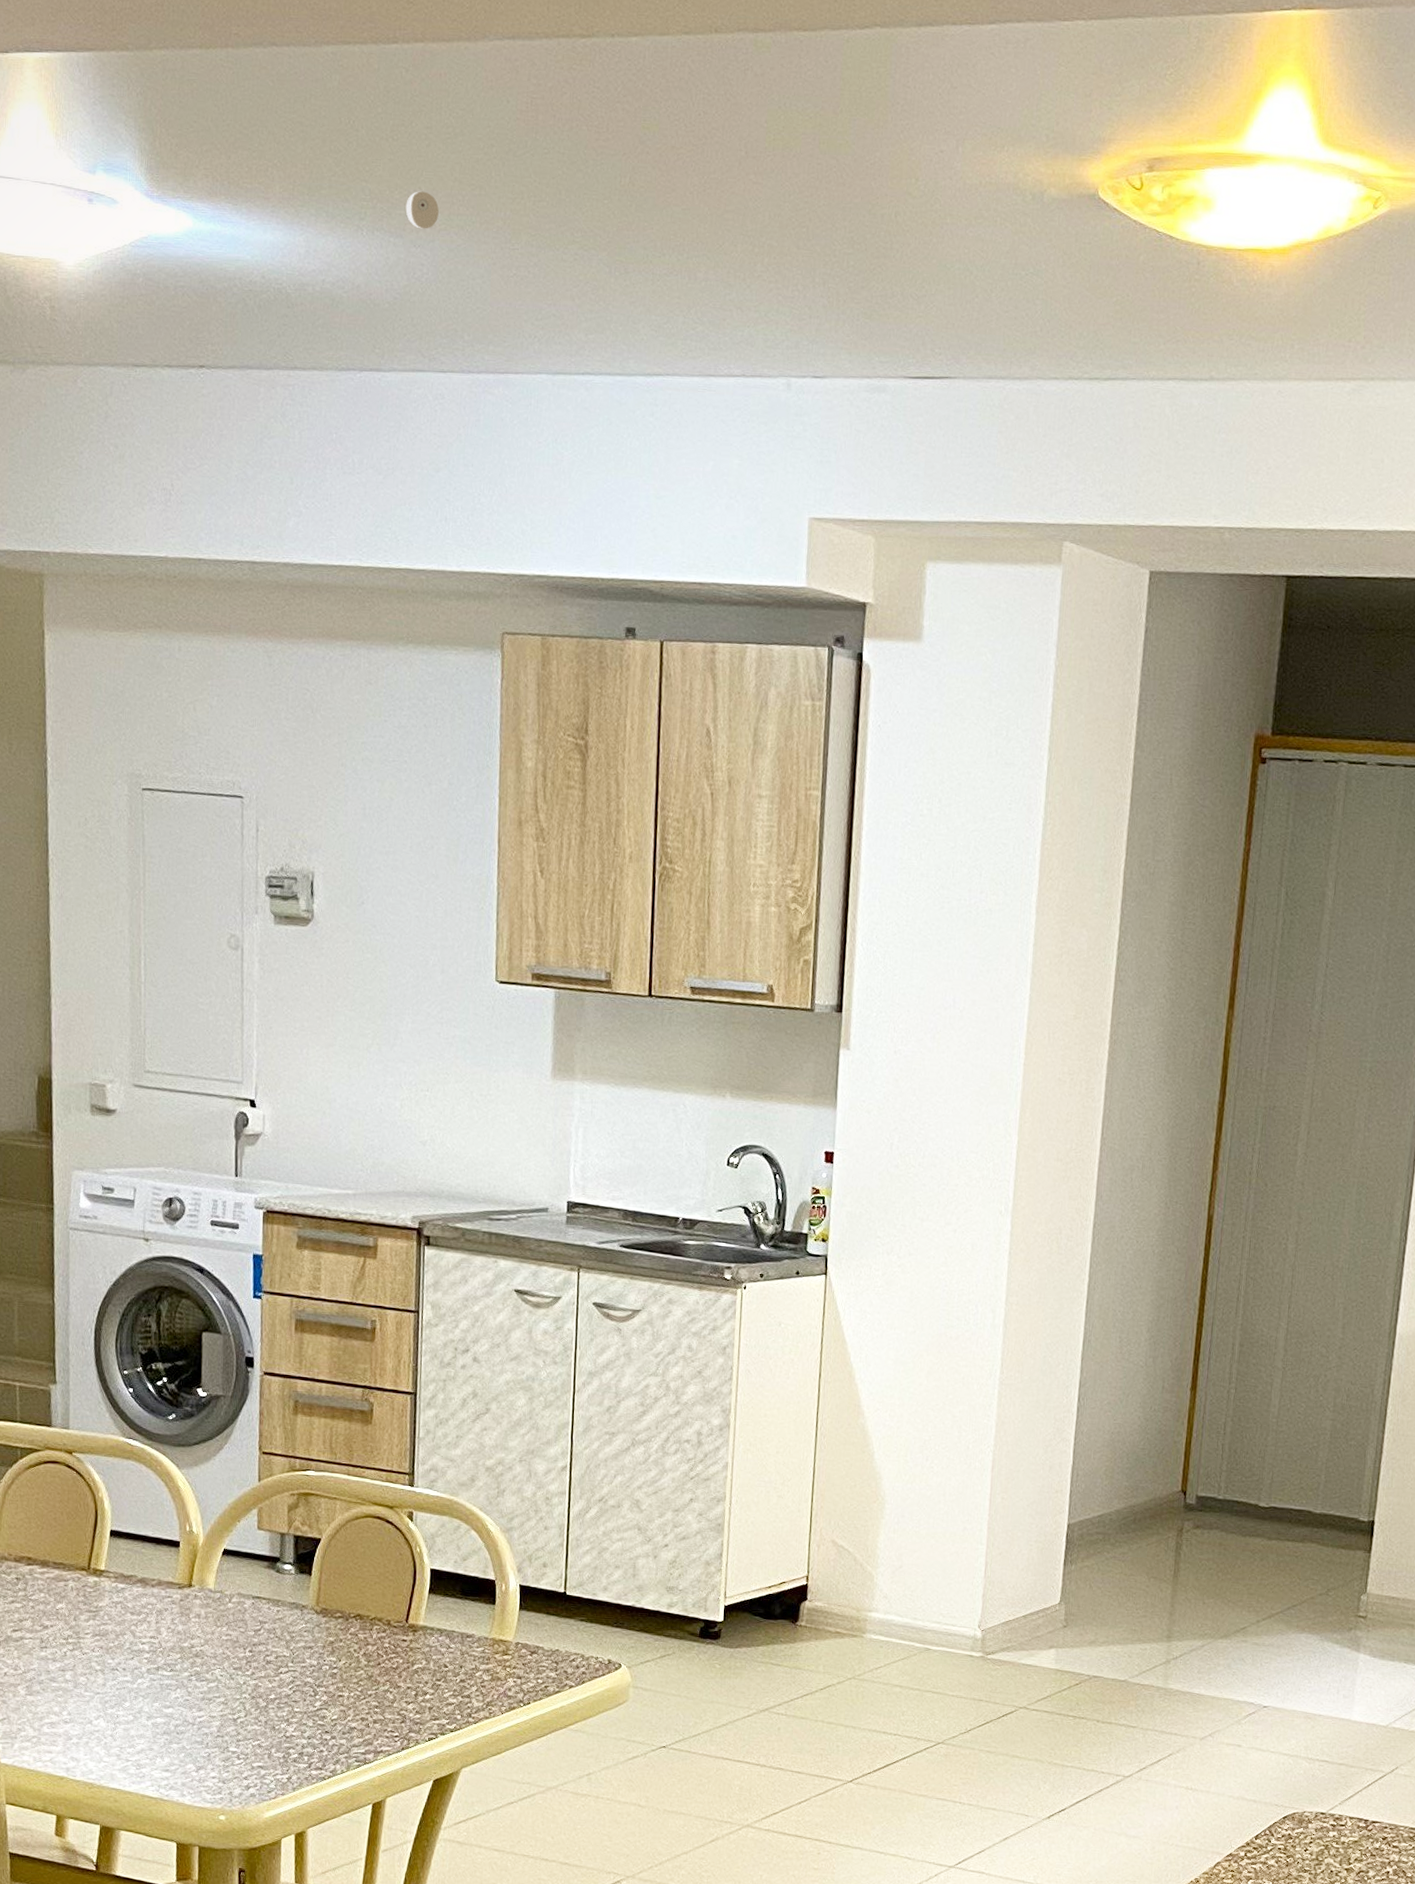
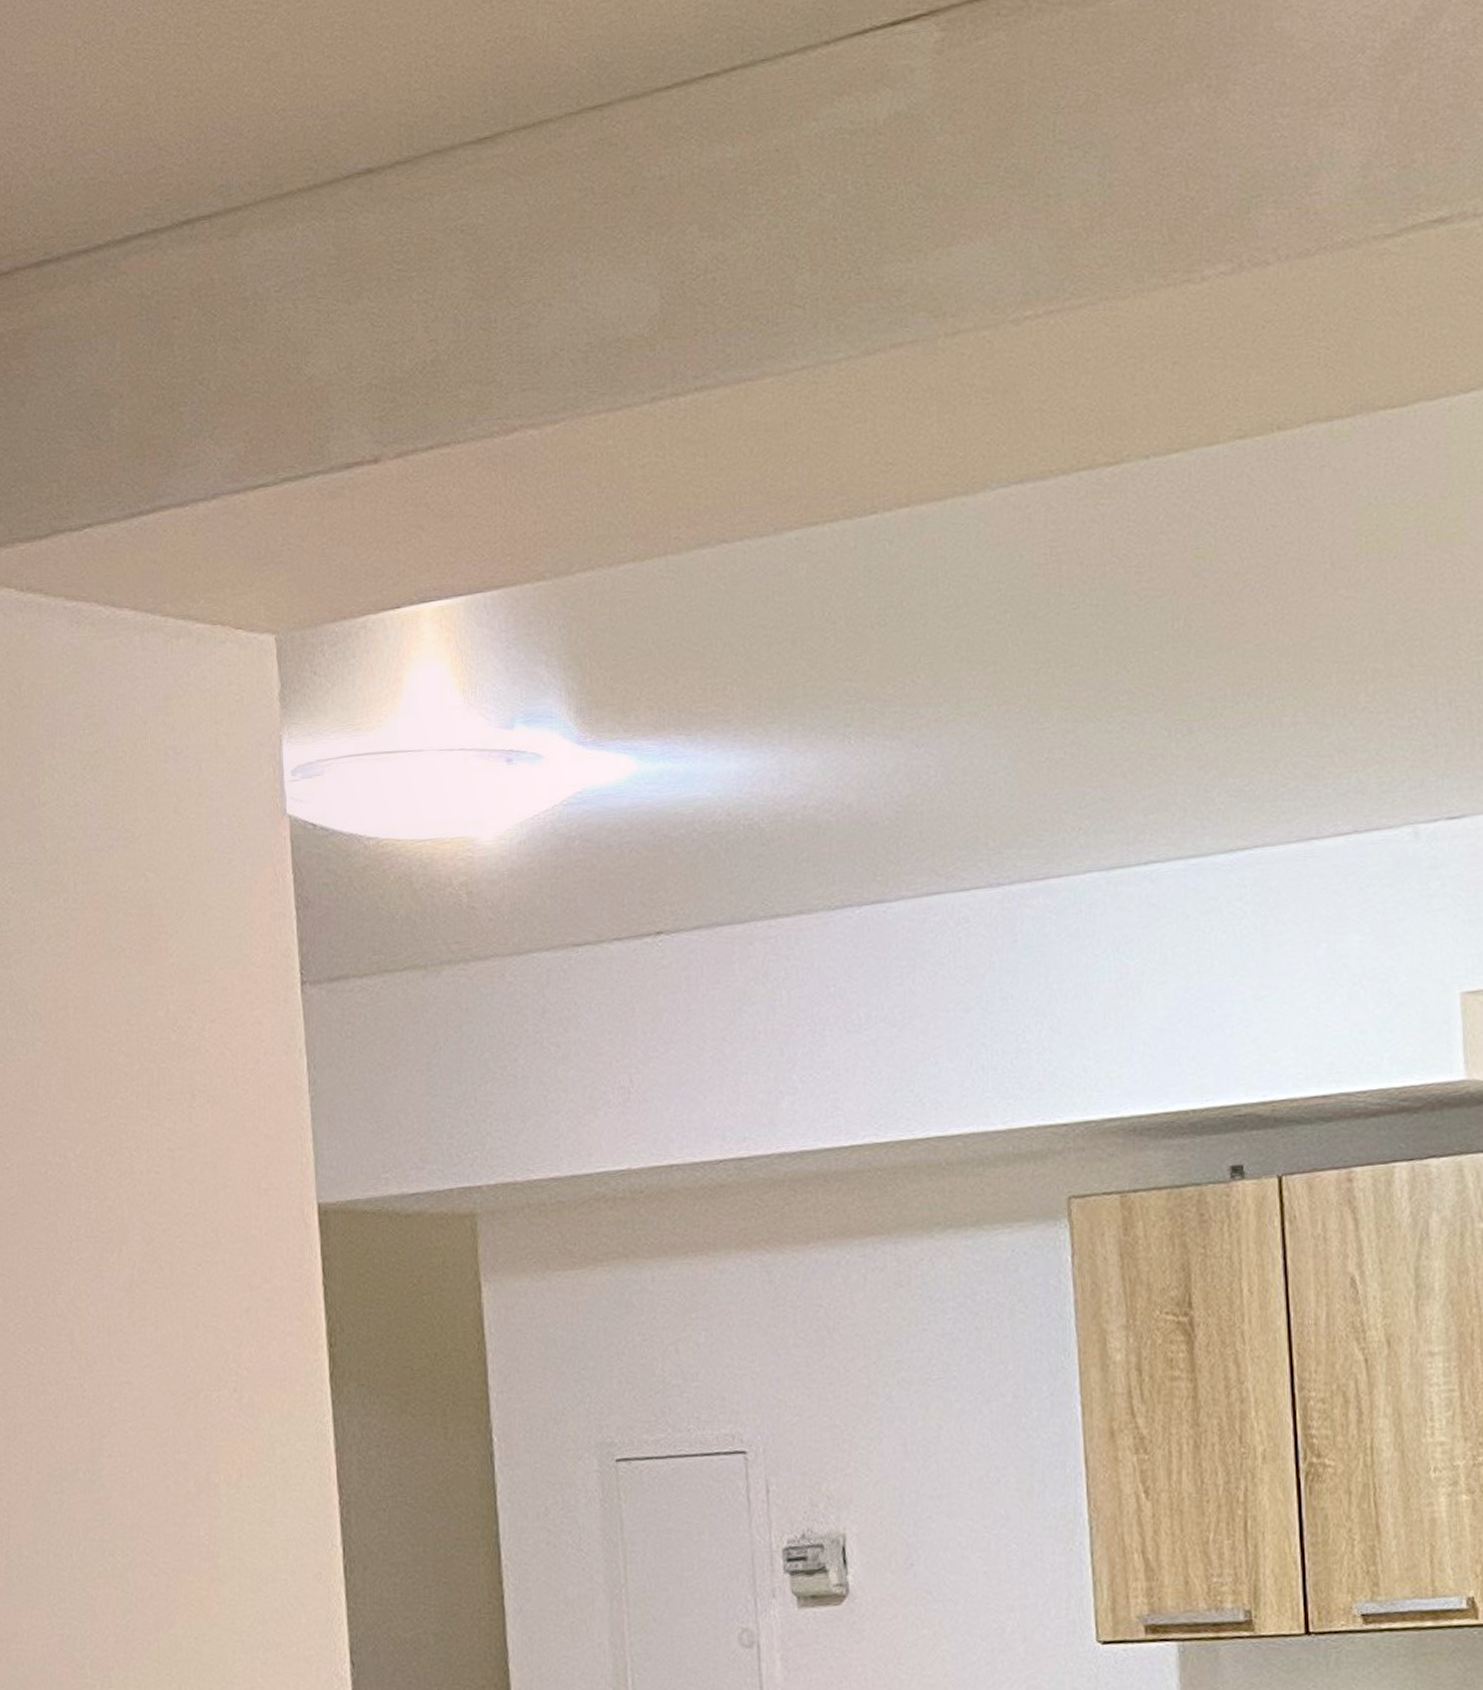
eyeball: present [405,191,439,229] -> none [902,679,944,725]

